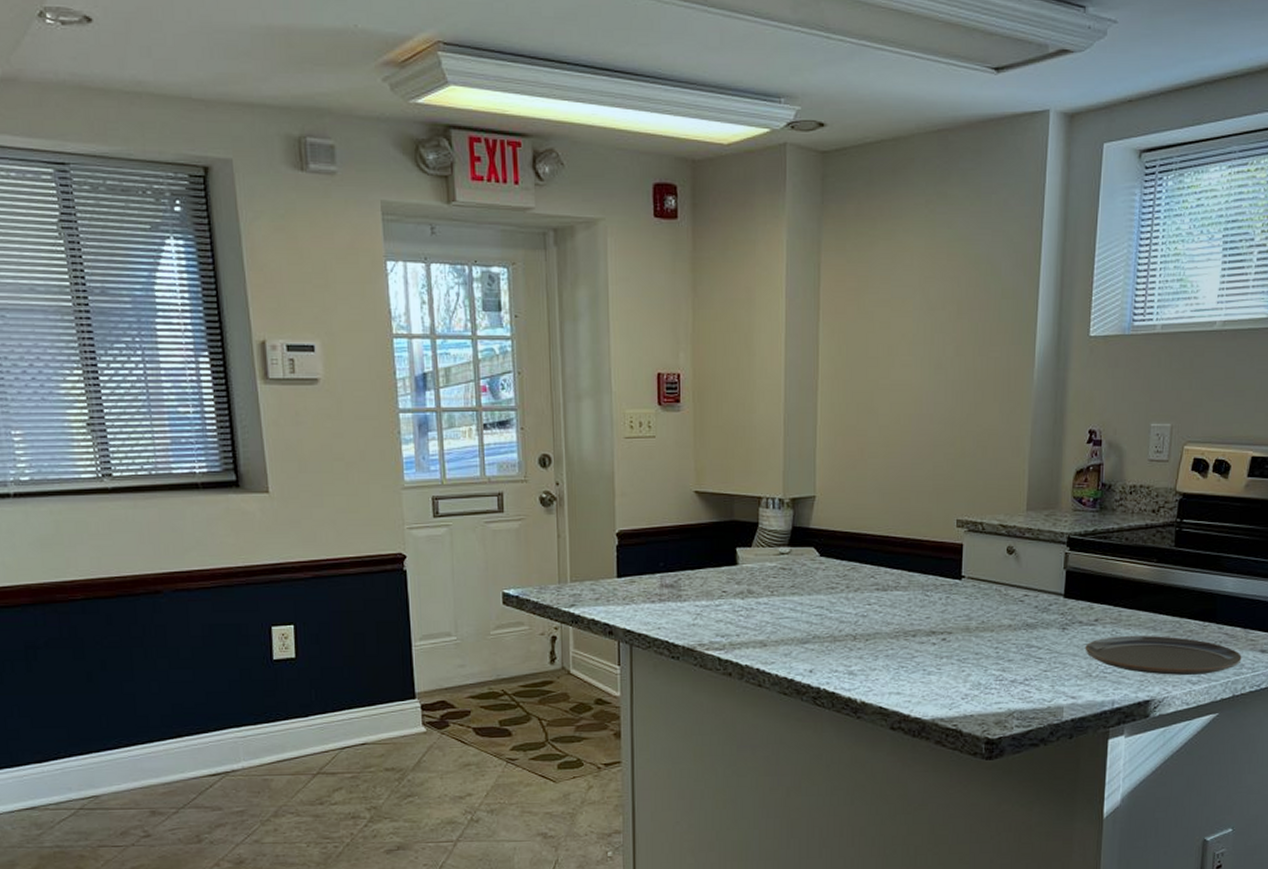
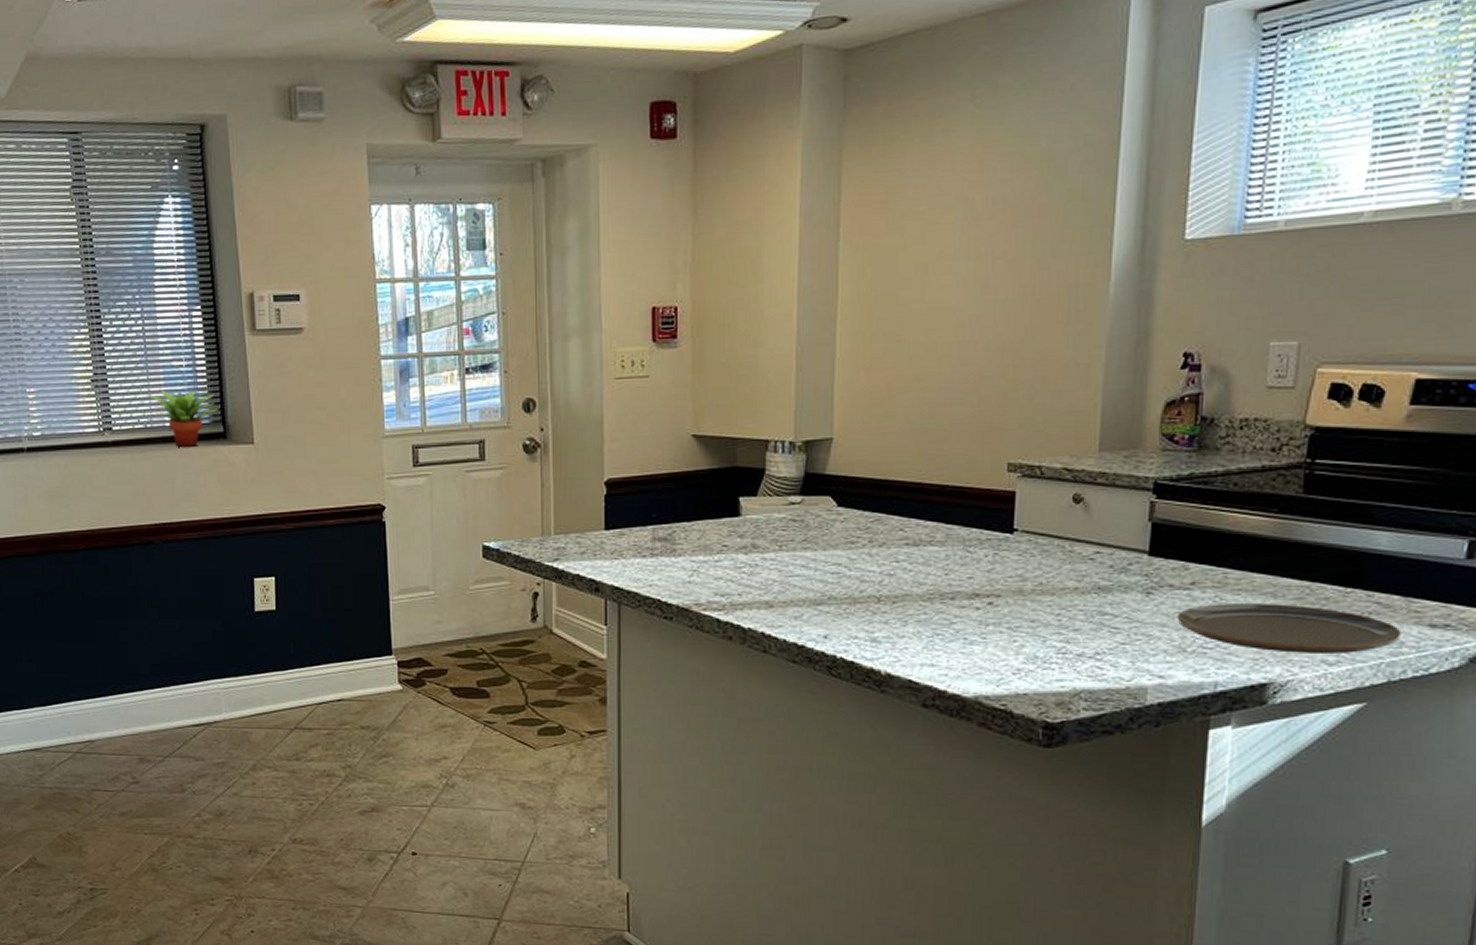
succulent plant: none [153,435,231,496] -> present [149,388,219,448]

